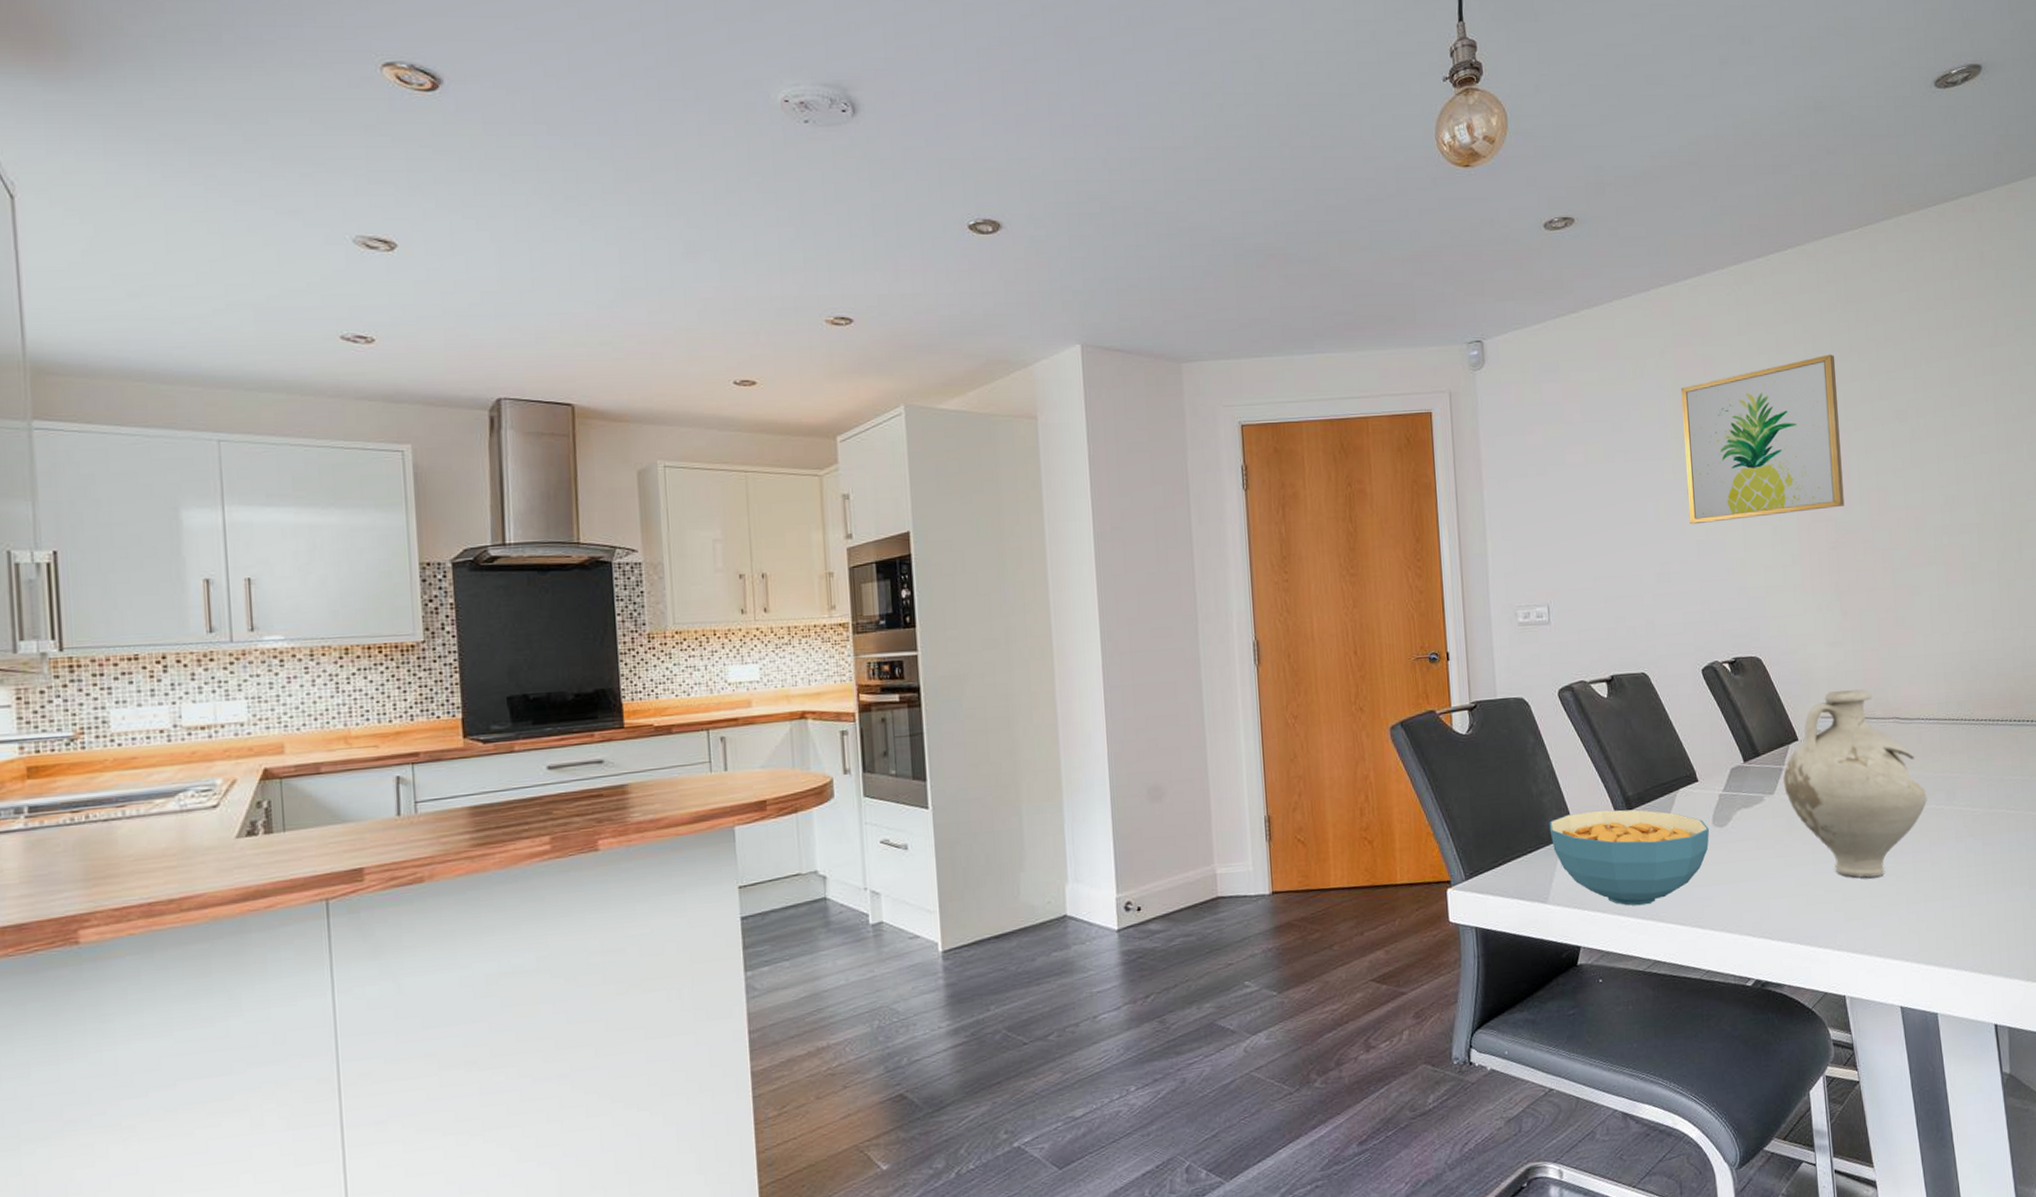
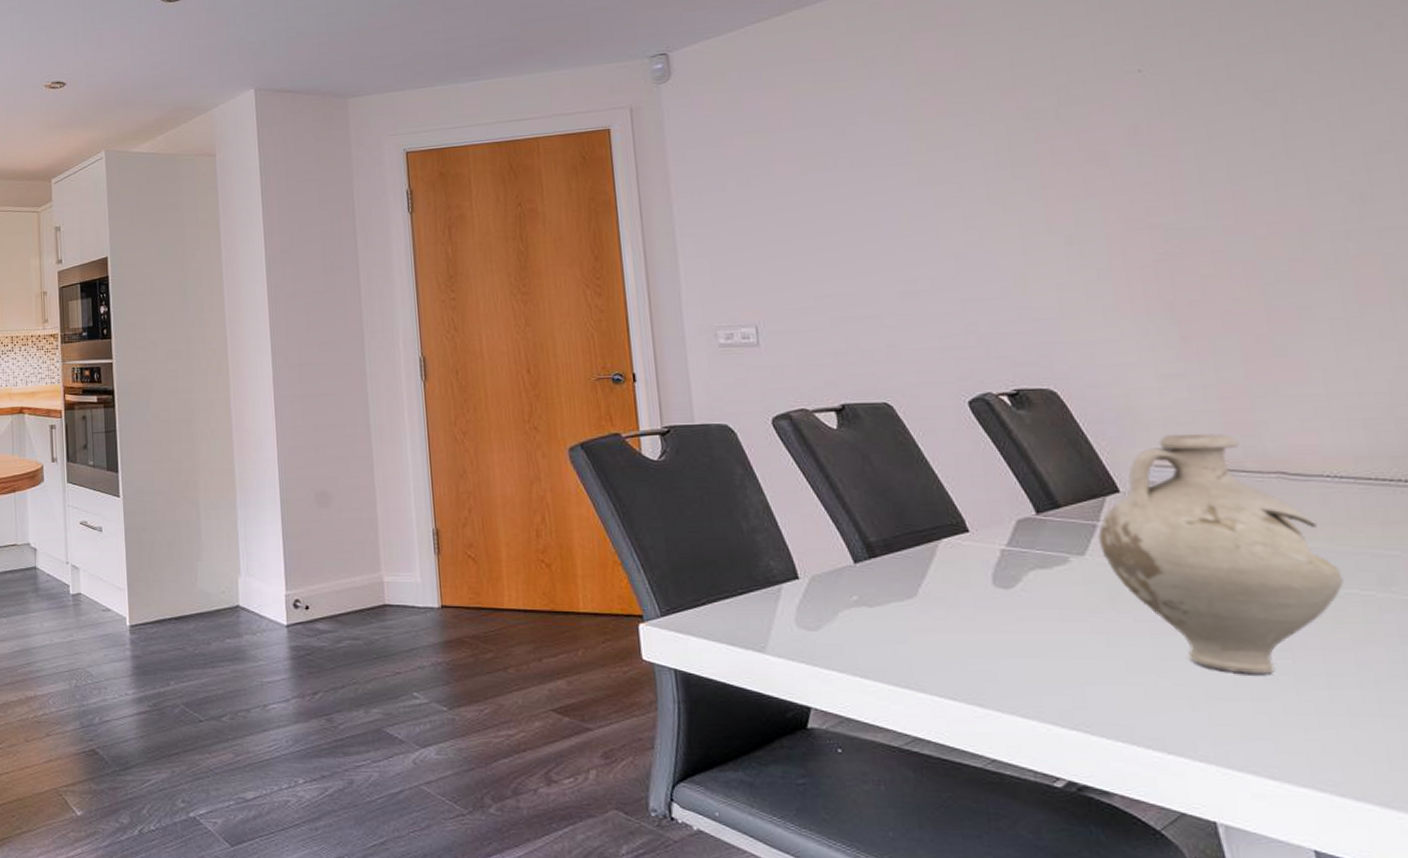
cereal bowl: present [1549,809,1710,906] -> none [764,554,989,670]
wall art: present [1681,354,1845,525] -> none [925,31,1178,237]

